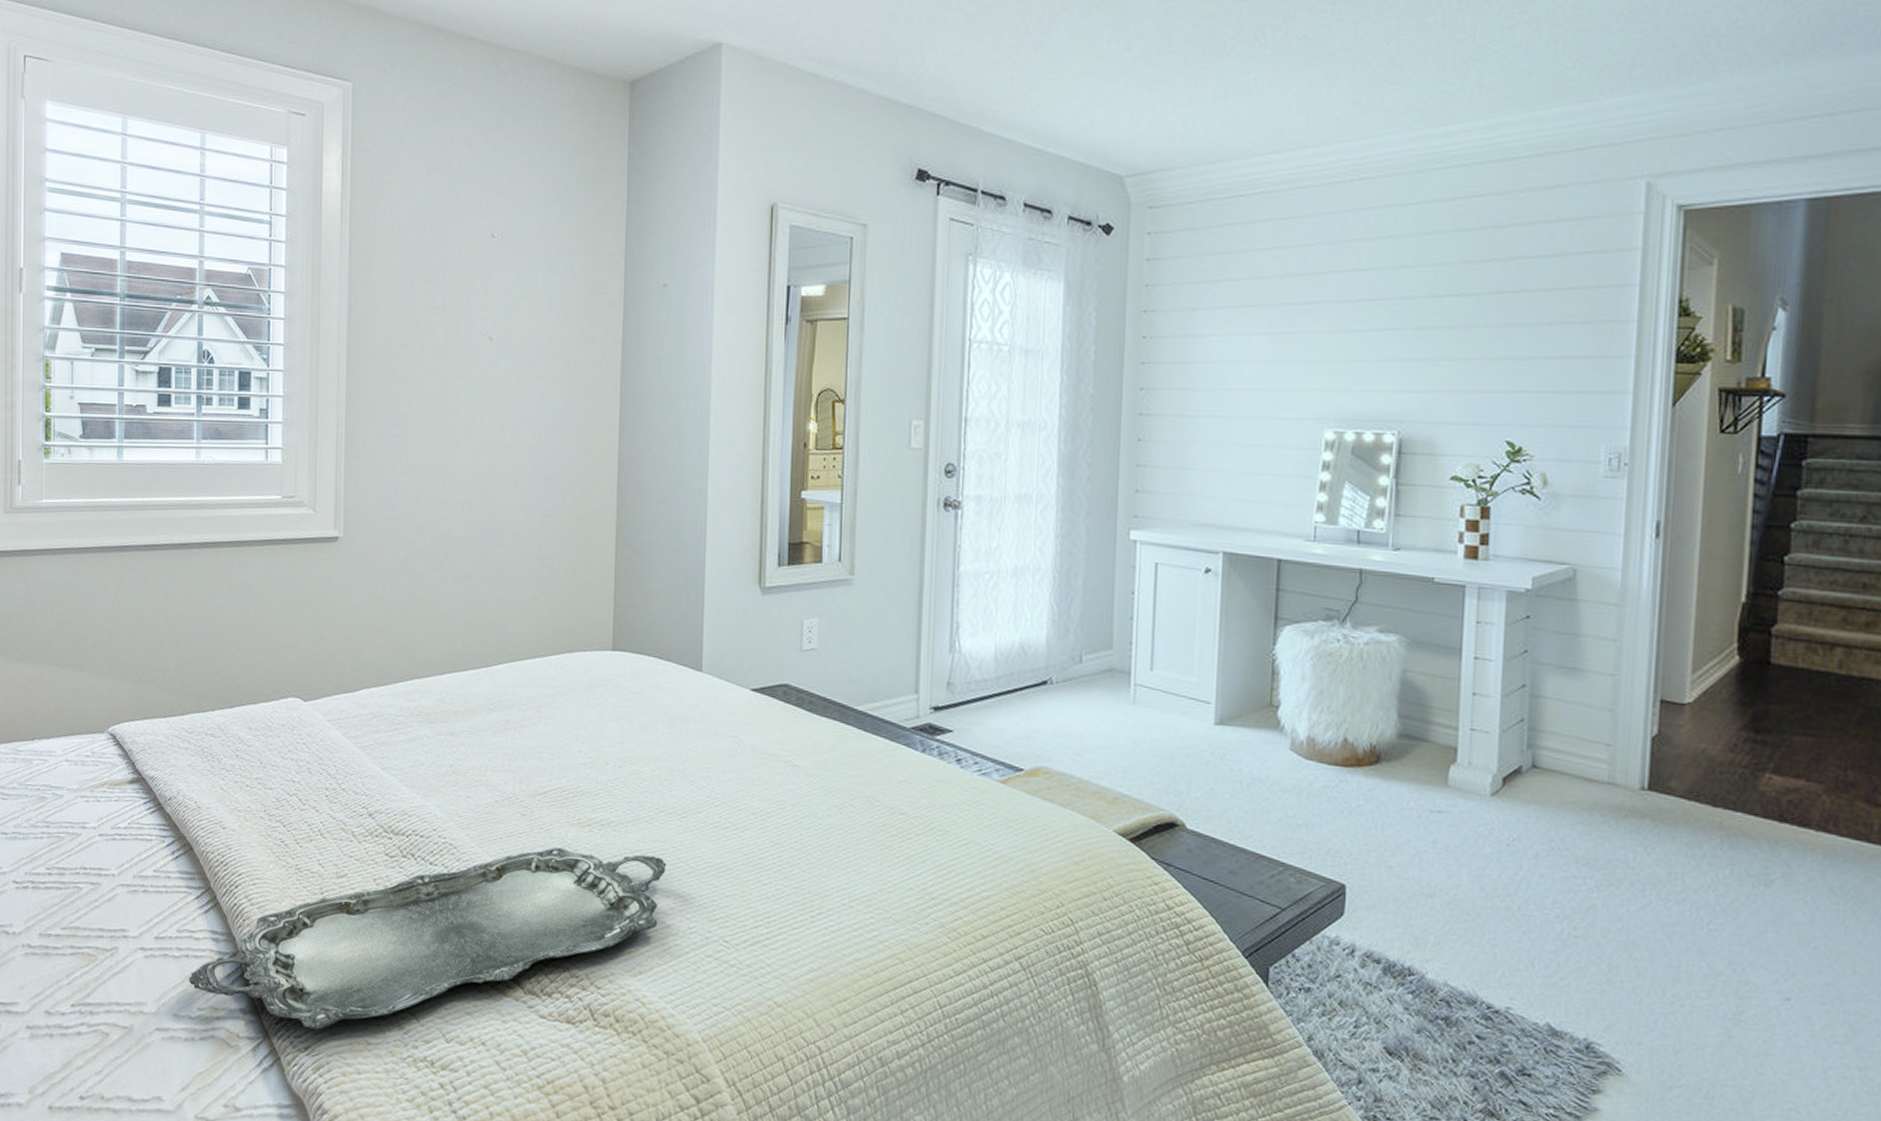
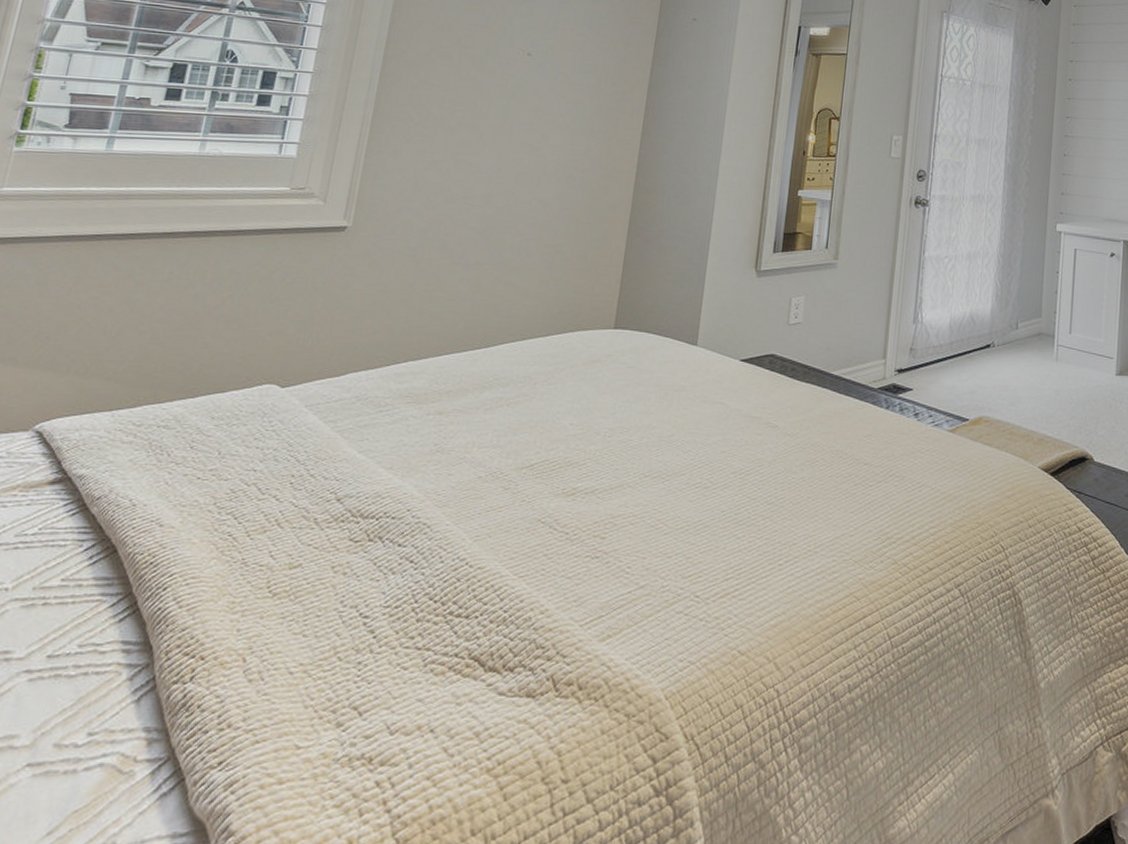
serving tray: present [189,848,667,1030] -> none [82,519,647,740]

